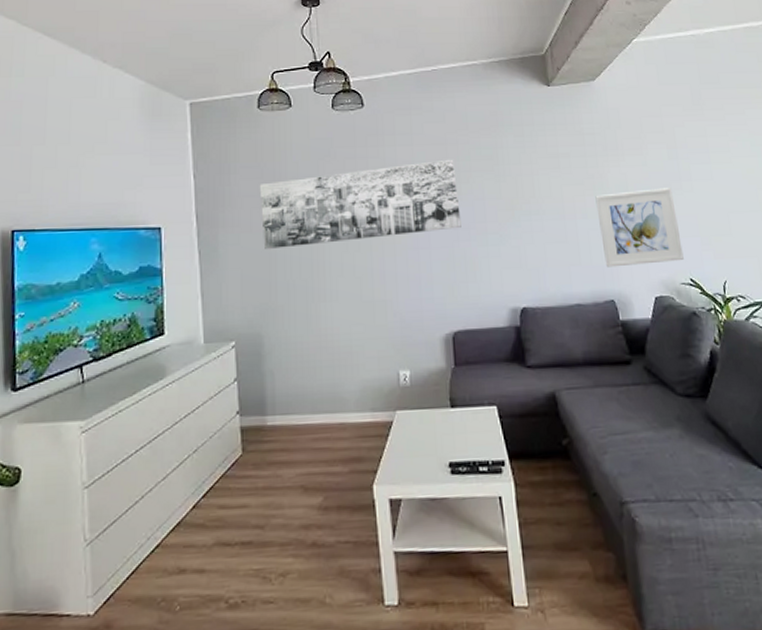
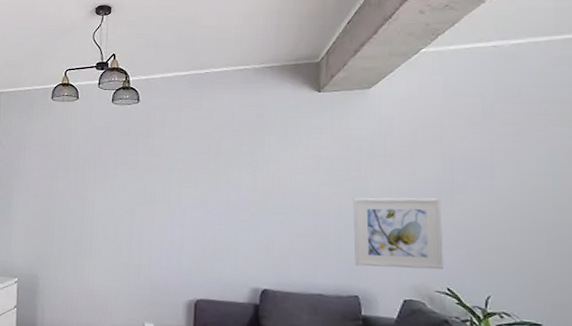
wall art: present [259,159,461,249] -> none [46,152,216,214]

